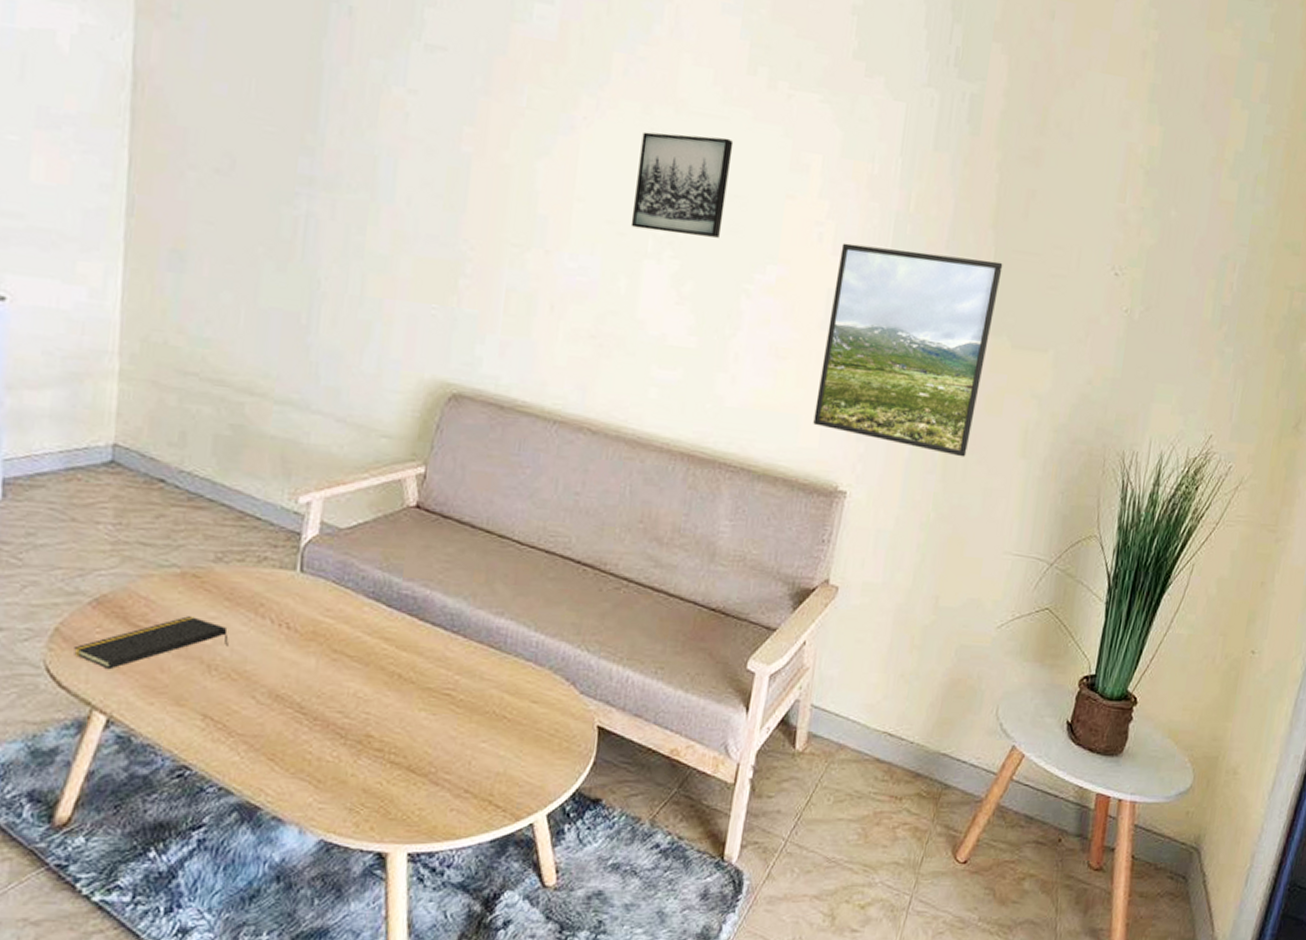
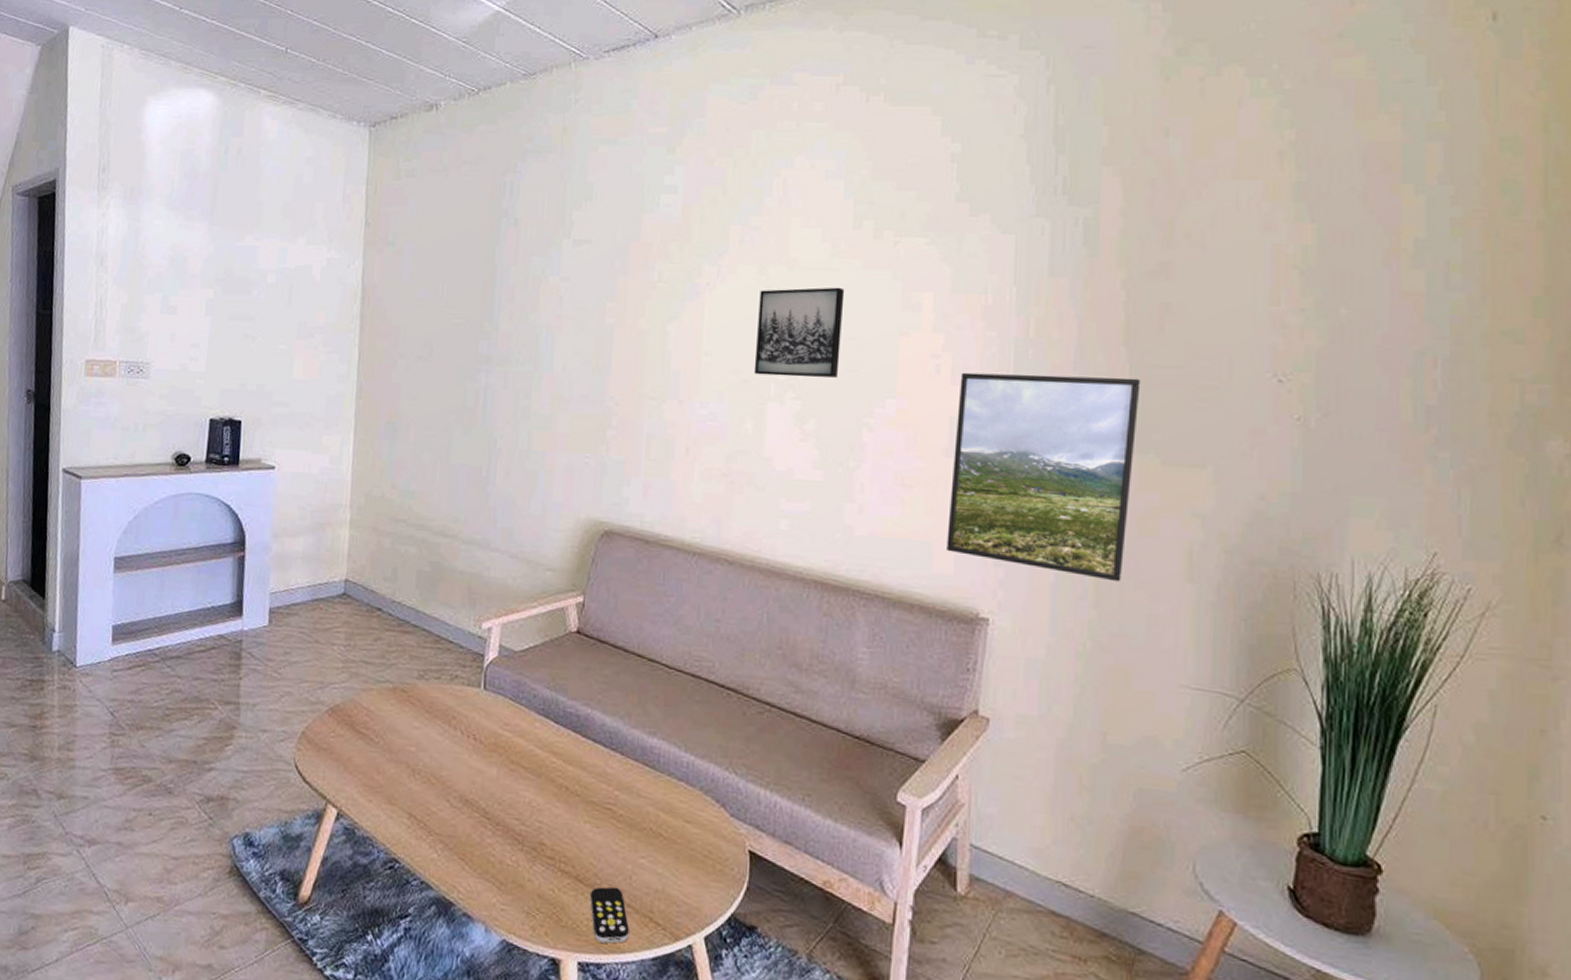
notepad: present [74,616,229,670] -> none [315,725,428,769]
remote control: none [423,774,466,831] -> present [590,886,629,944]

